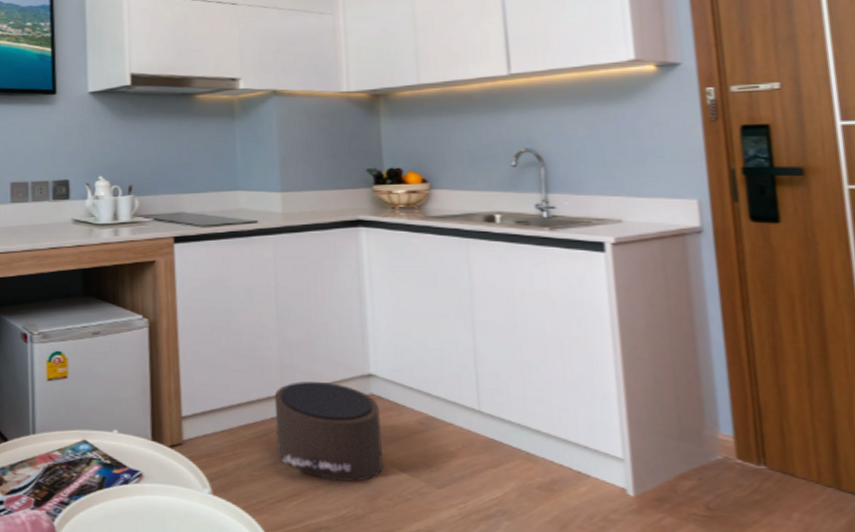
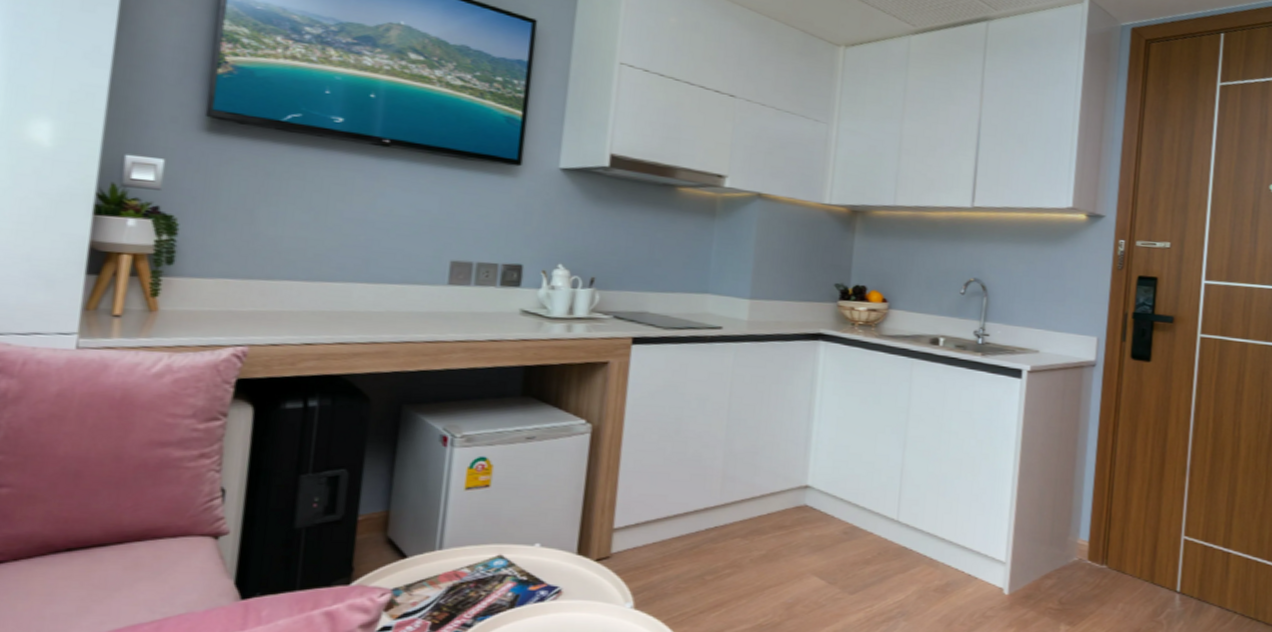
pouf: present [274,381,383,482] -> none [706,492,810,590]

